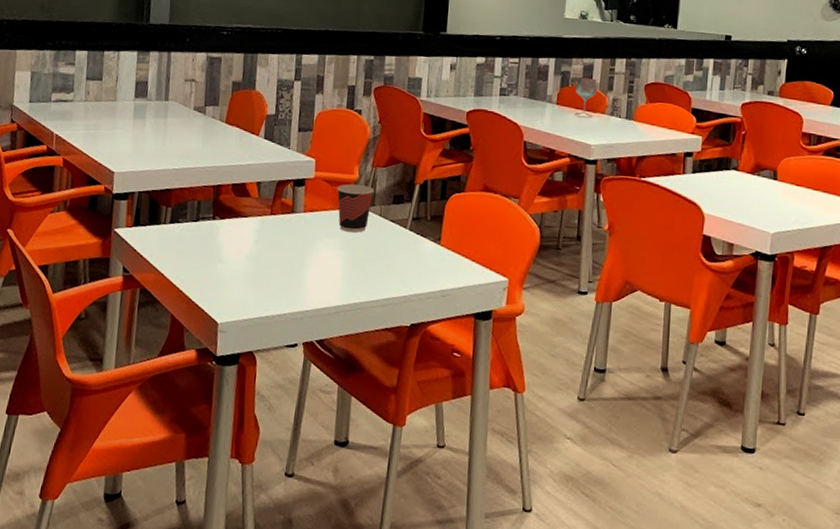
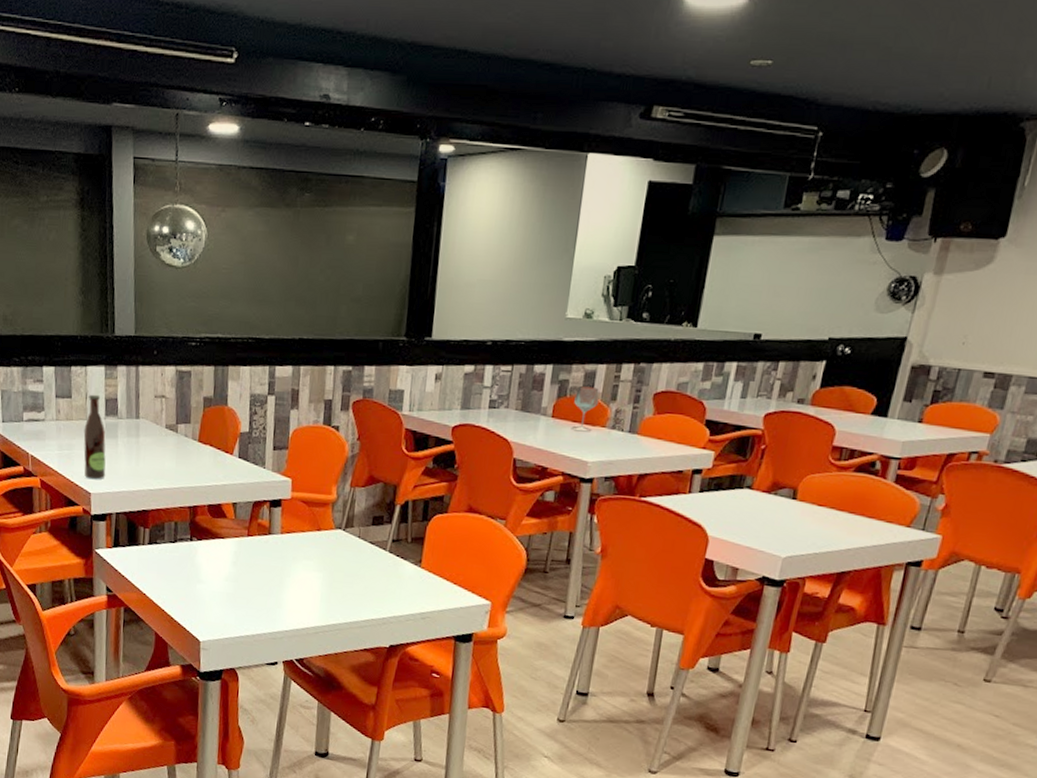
bottle: none [109,77,134,159] -> present [83,394,106,480]
cup: present [337,184,375,233] -> none [314,504,353,555]

